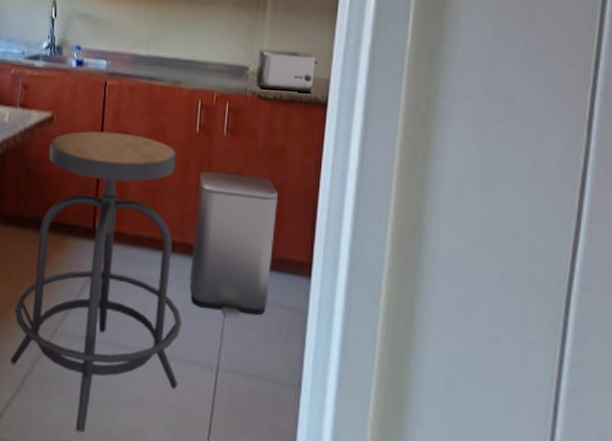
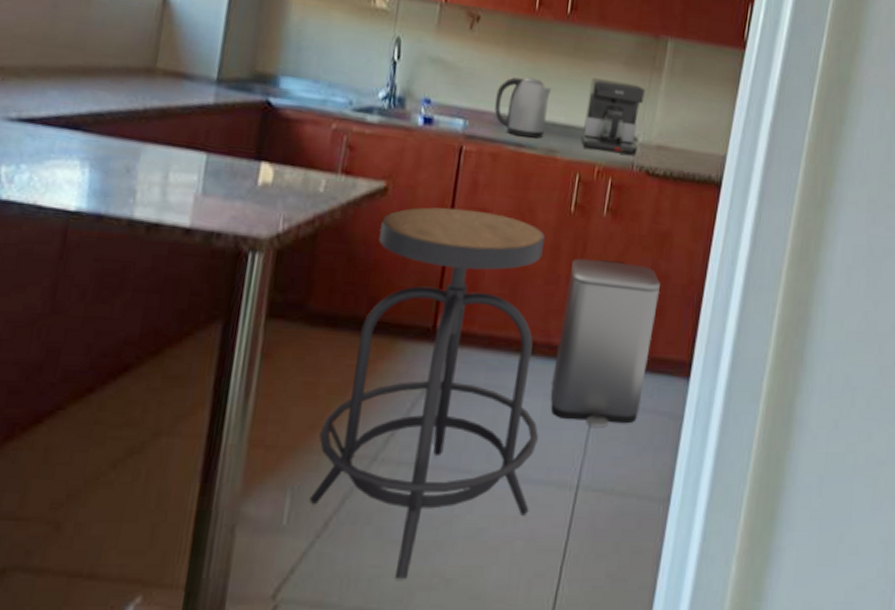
kettle: none [129,22,173,72] -> present [494,77,551,138]
coffee maker: none [201,19,252,82] -> present [581,78,645,155]
toaster: present [256,49,318,94] -> none [645,117,715,172]

